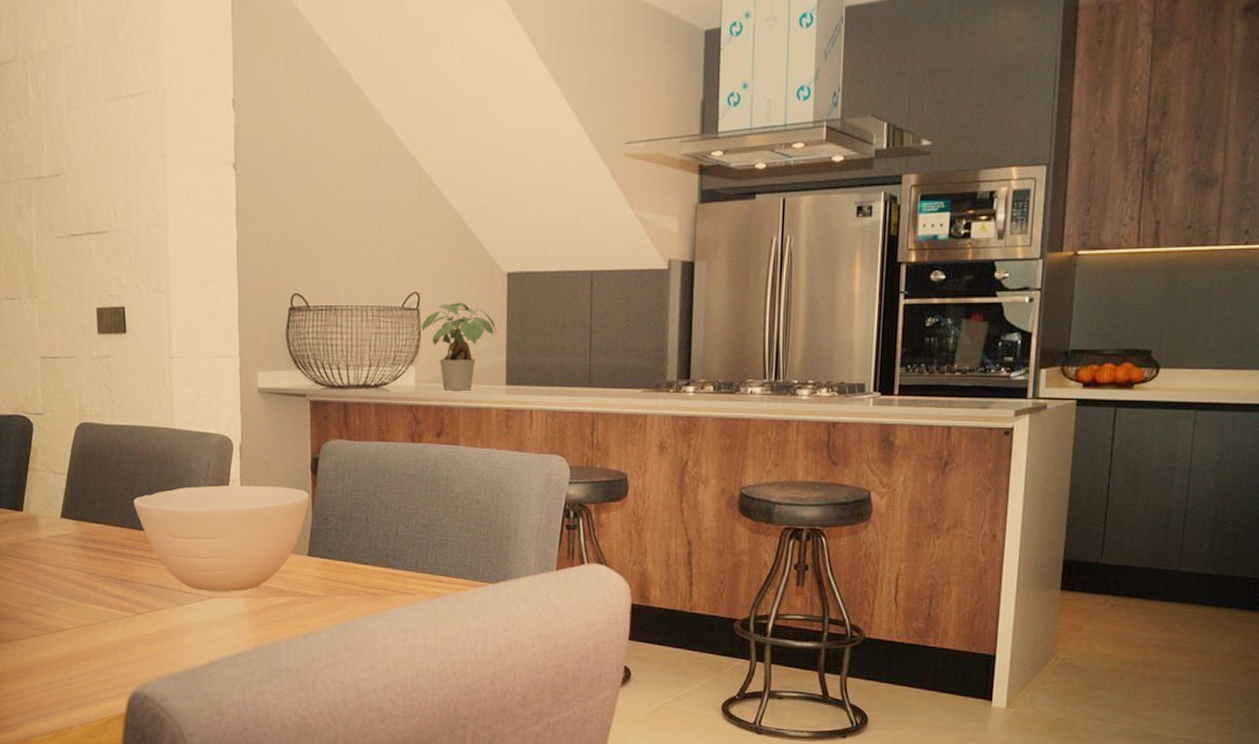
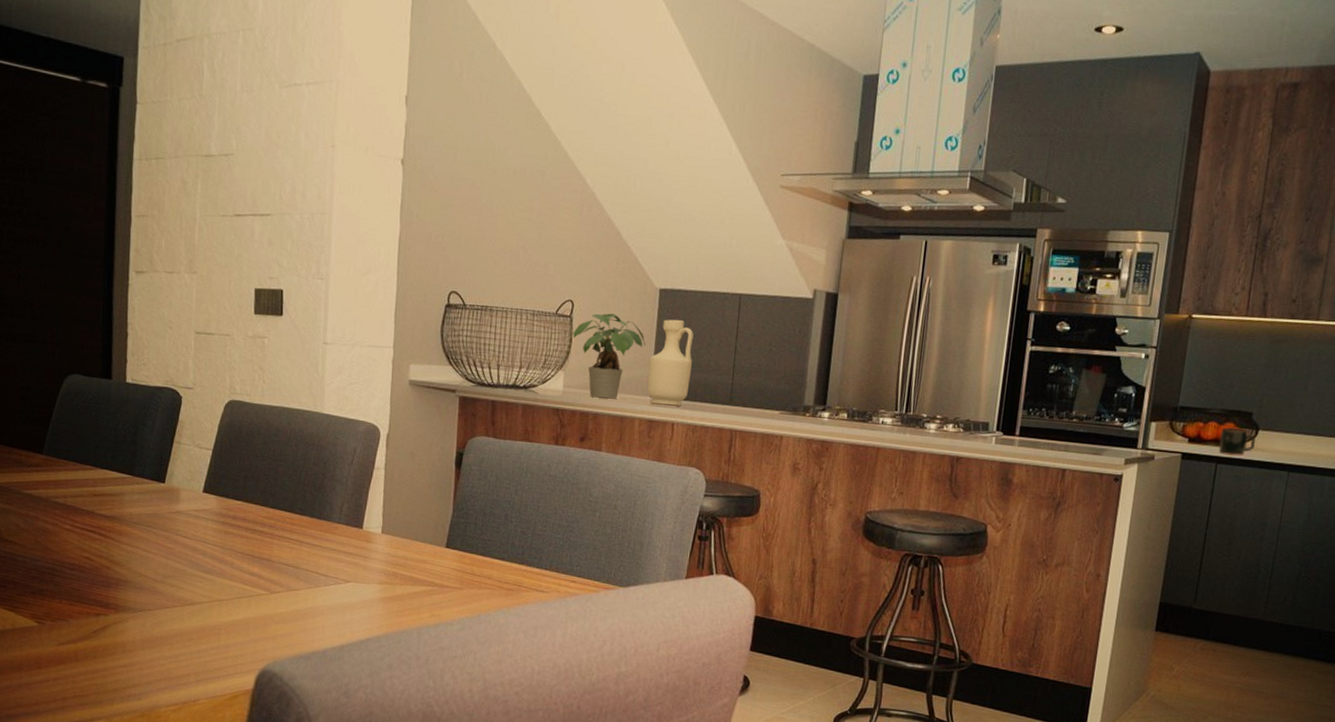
bowl: present [133,485,309,592] -> none [276,471,452,578]
ceramic jug: none [501,304,546,393] -> present [647,319,694,406]
mug: none [1116,368,1157,398] -> present [1218,427,1256,456]

